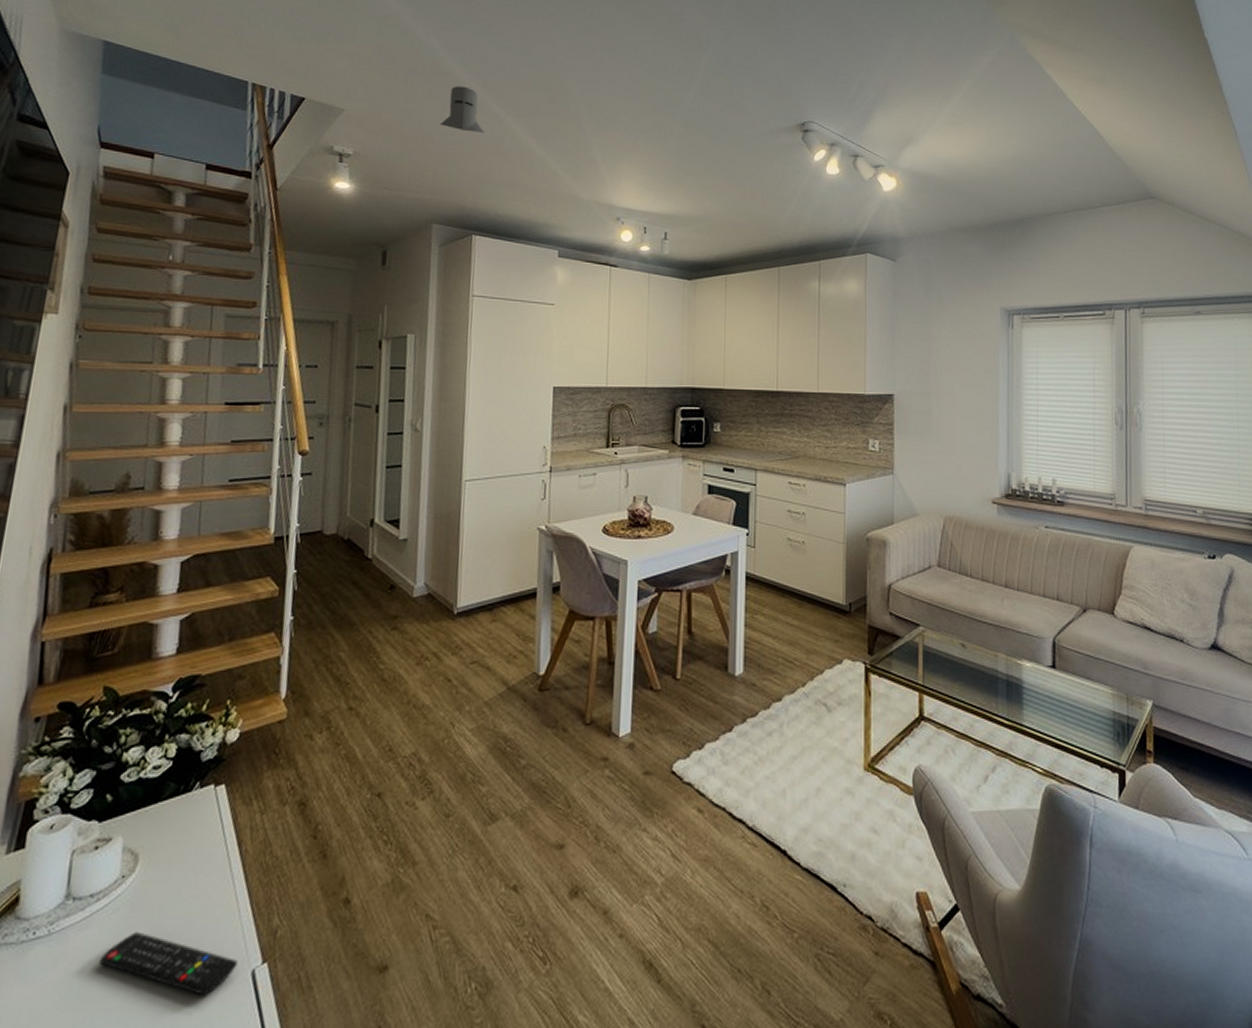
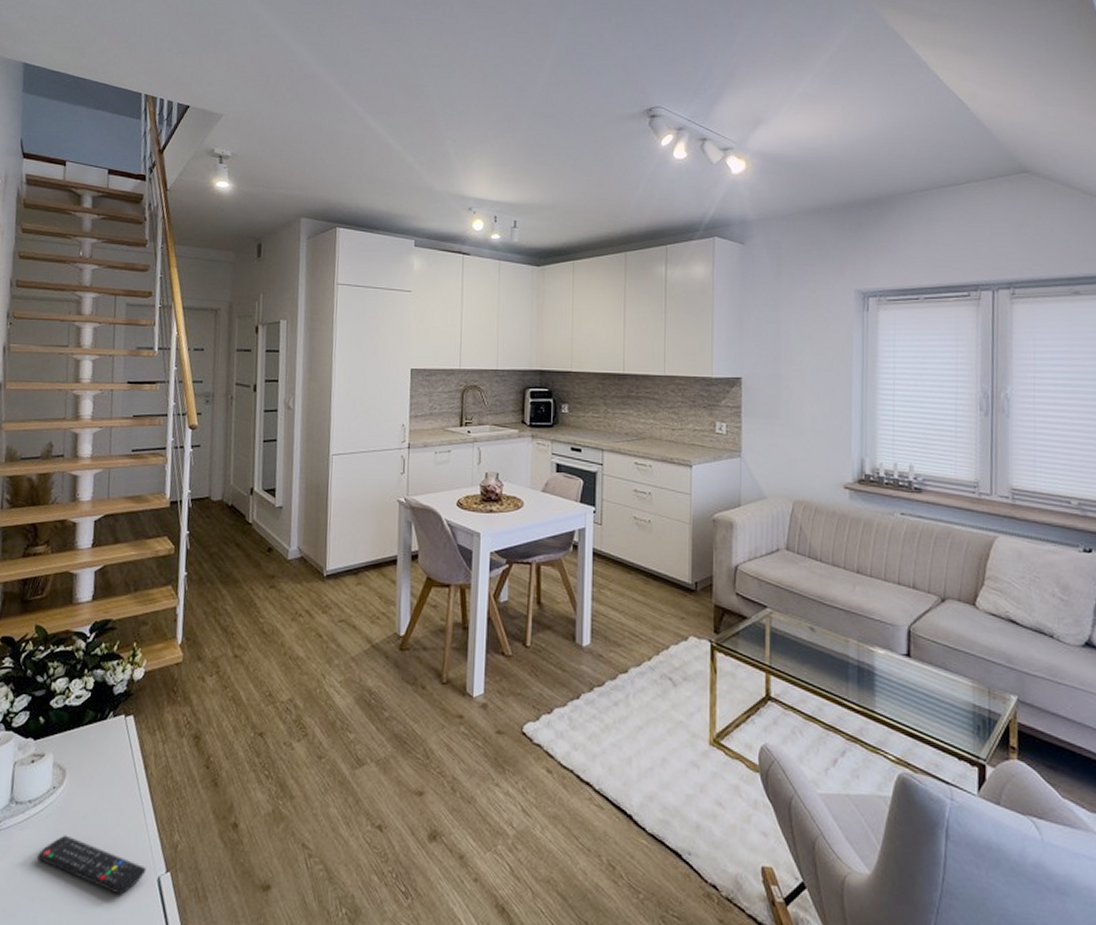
knight helmet: present [439,86,485,134] -> none [306,88,347,132]

